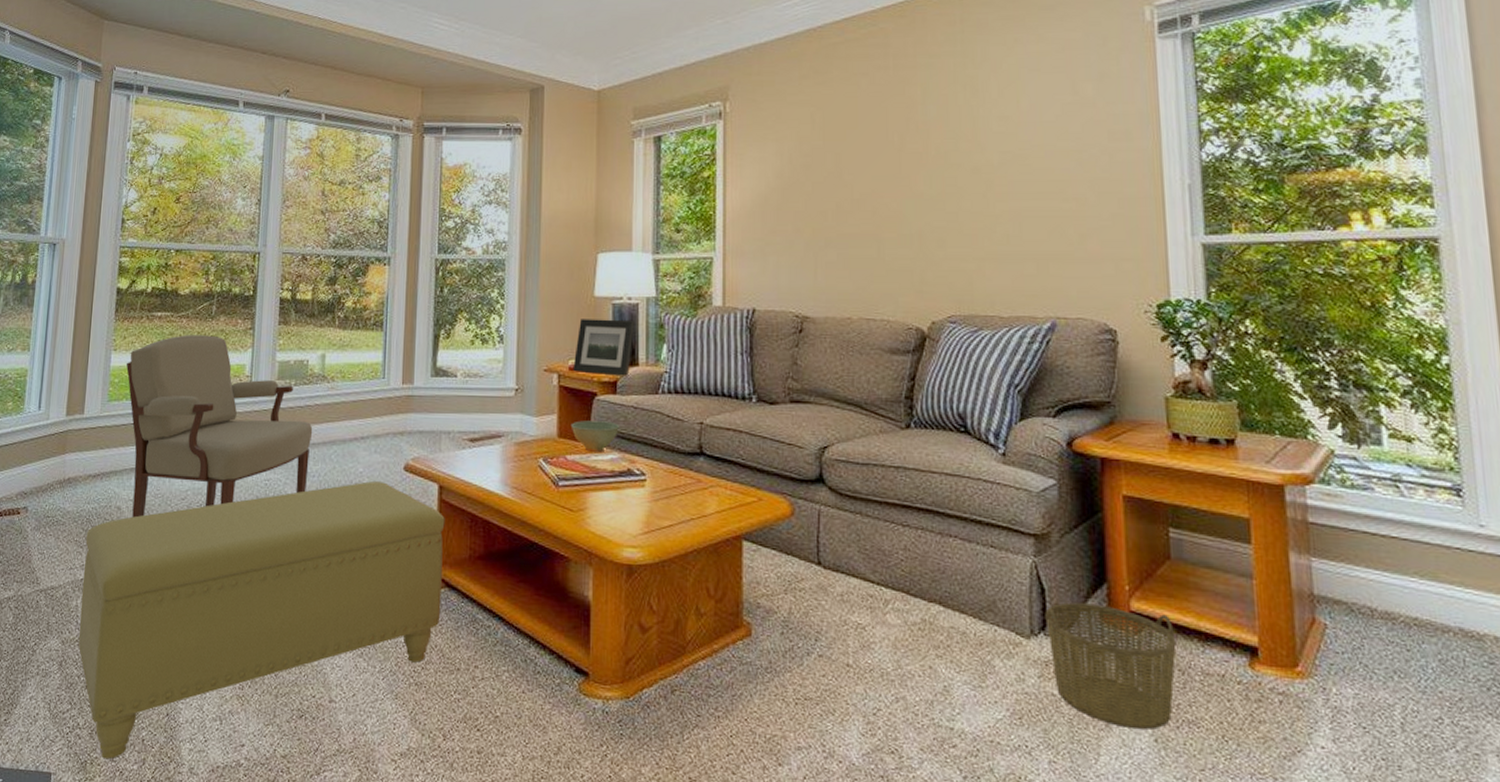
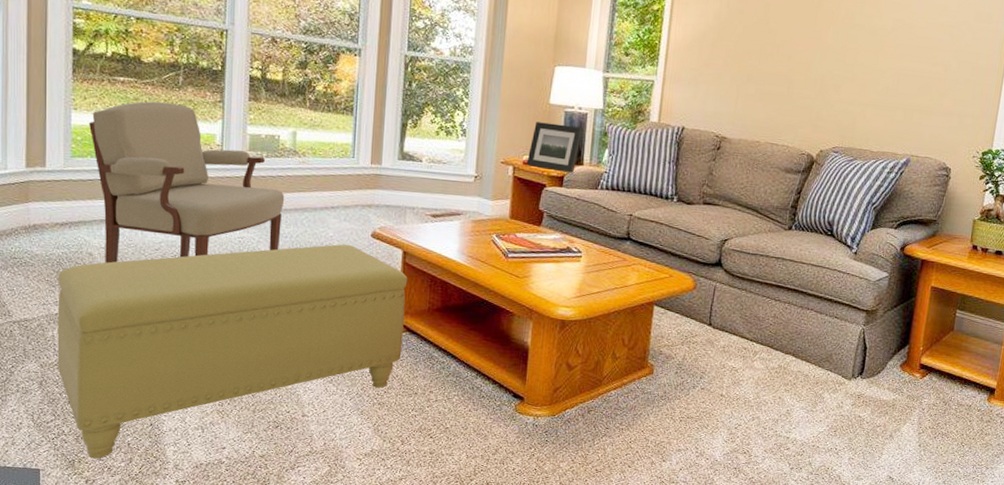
bowl: present [570,420,620,452] -> none [521,206,564,233]
basket: present [1045,602,1177,729] -> none [862,357,946,439]

